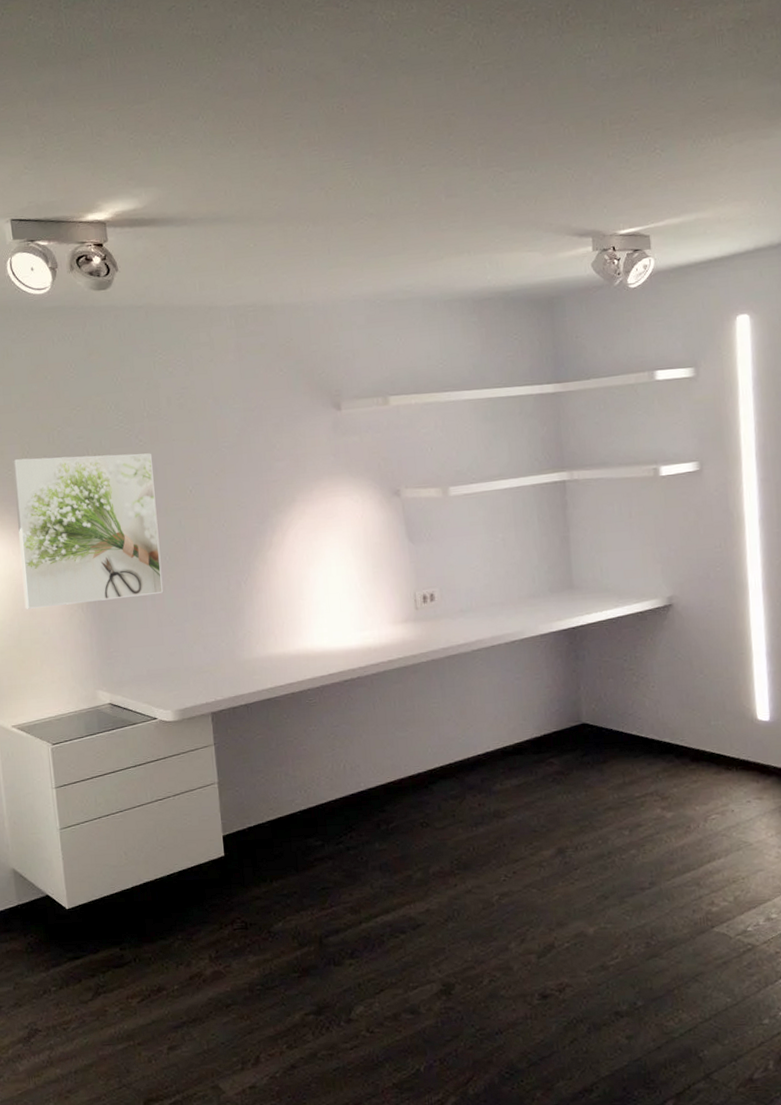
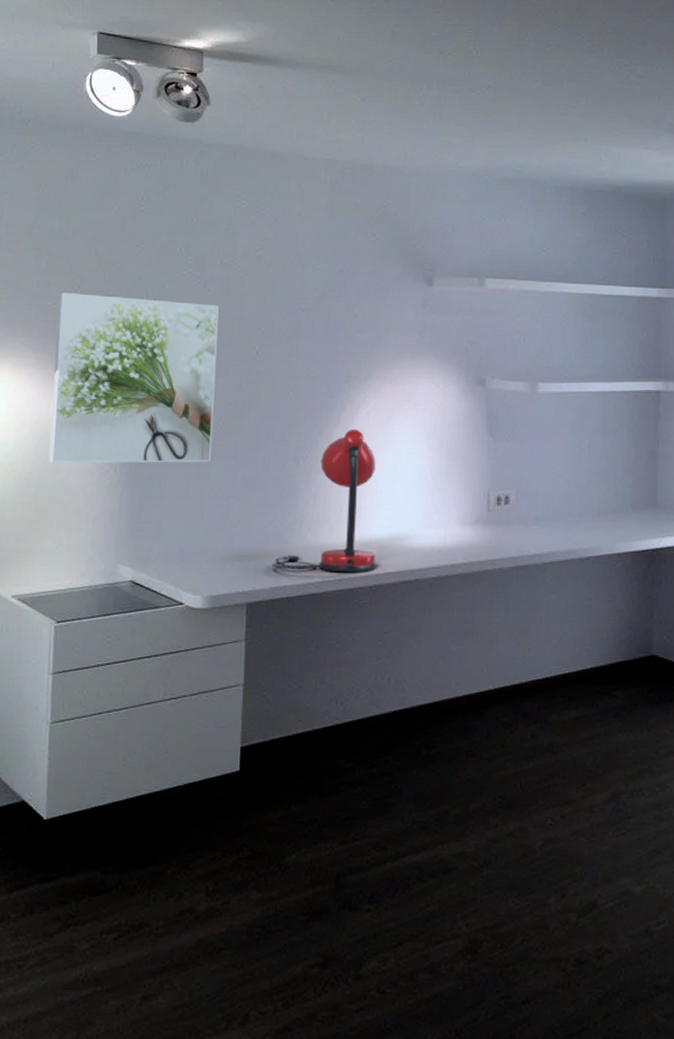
desk lamp: none [228,549,321,680] -> present [271,428,376,573]

